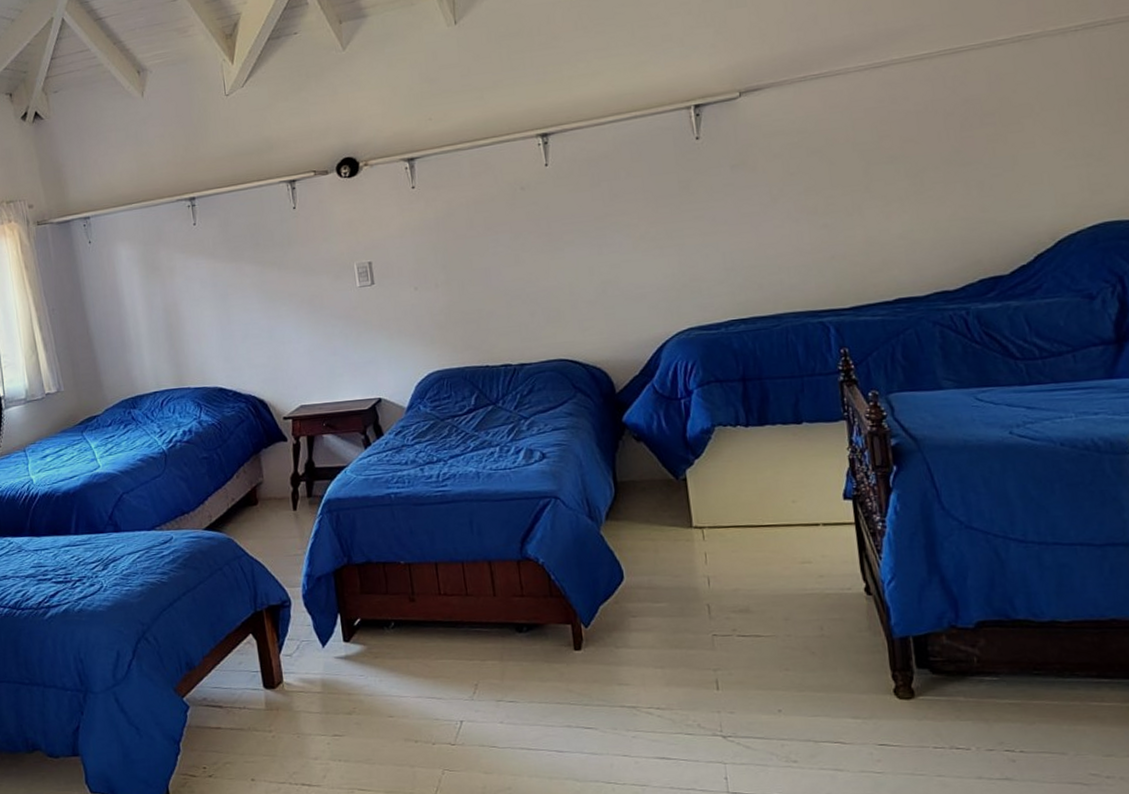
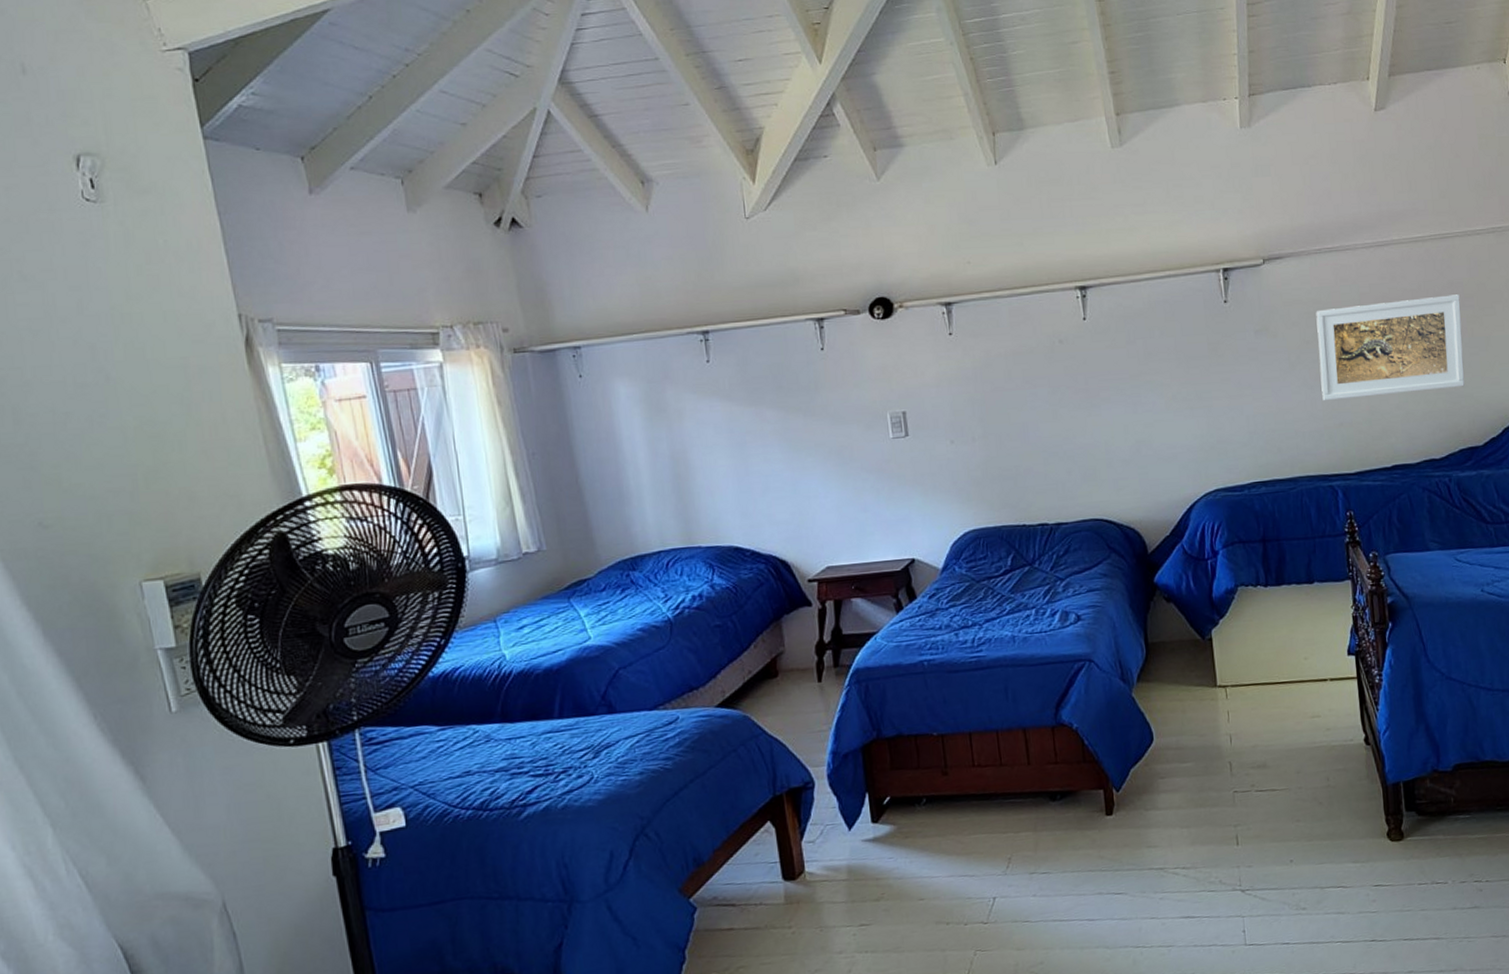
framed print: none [801,112,985,234] -> present [1316,294,1465,401]

